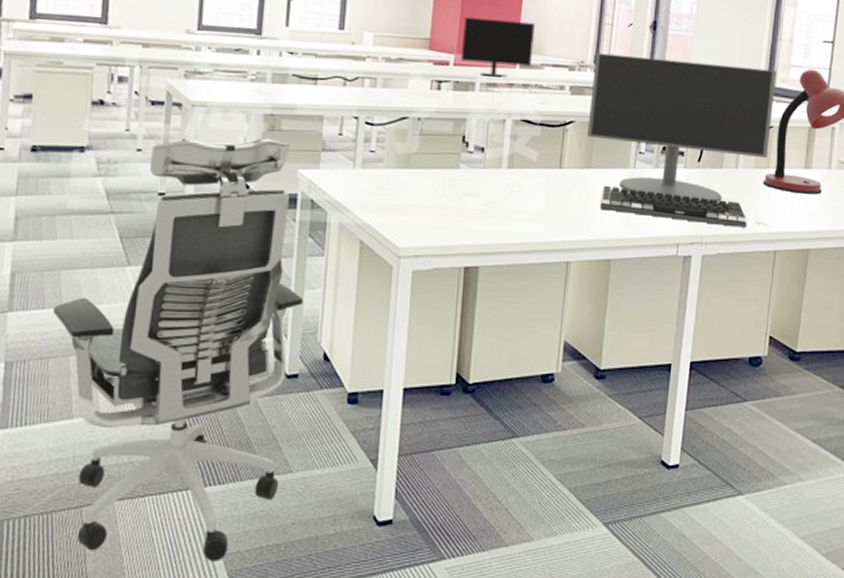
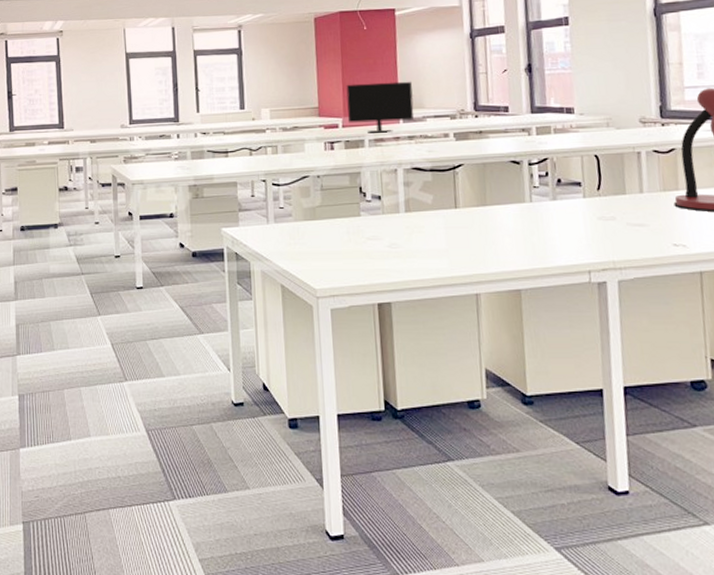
office chair: present [52,138,304,562] -> none [48,205,240,565]
computer monitor: present [587,52,777,202] -> none [474,94,675,229]
computer keyboard: present [600,185,747,228] -> none [501,220,664,251]

